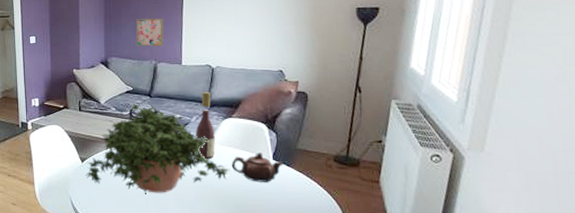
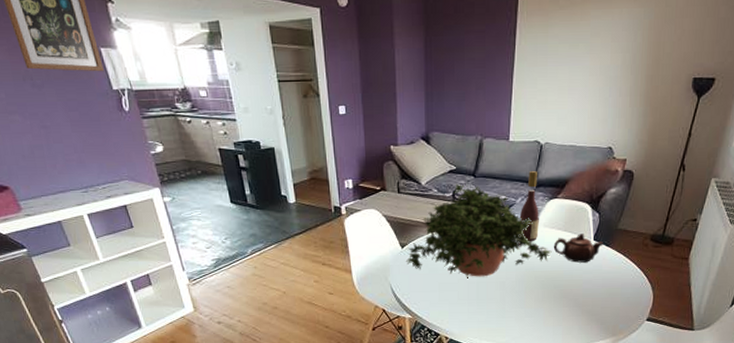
wall art: present [136,18,164,47] -> none [460,86,492,120]

